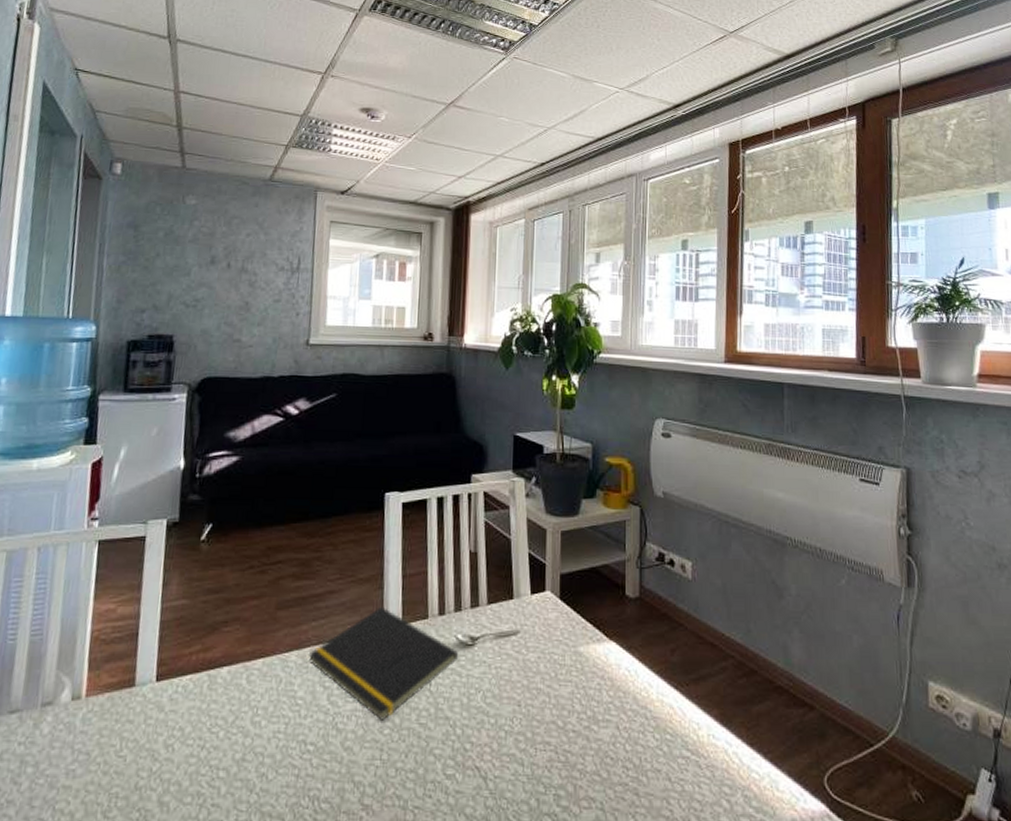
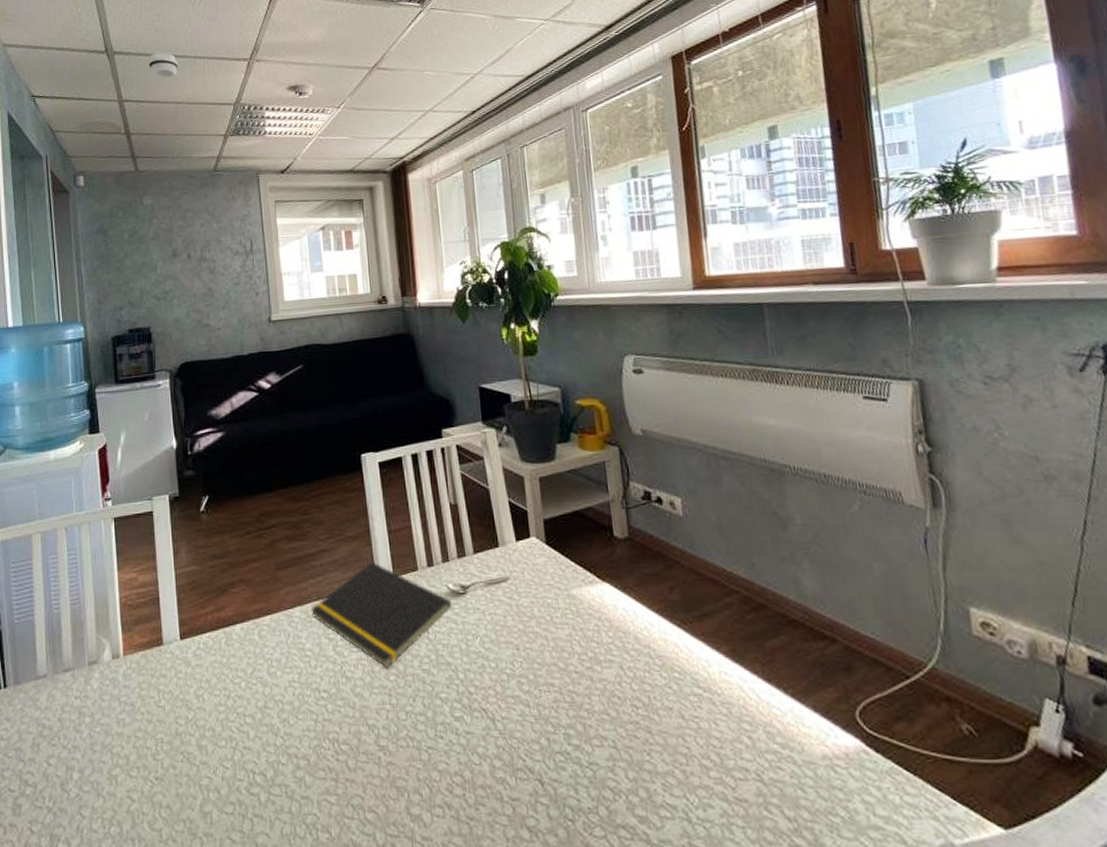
smoke detector: none [214,48,247,77] -> present [148,52,179,78]

